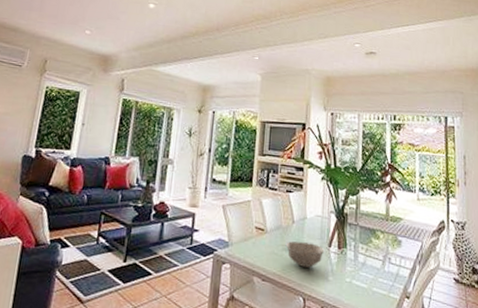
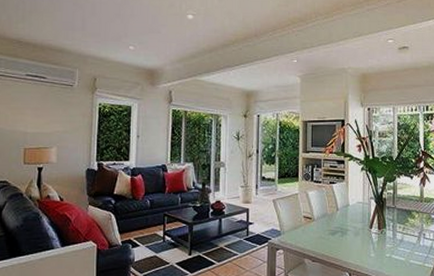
bowl: present [287,241,325,268] -> none [332,226,366,248]

